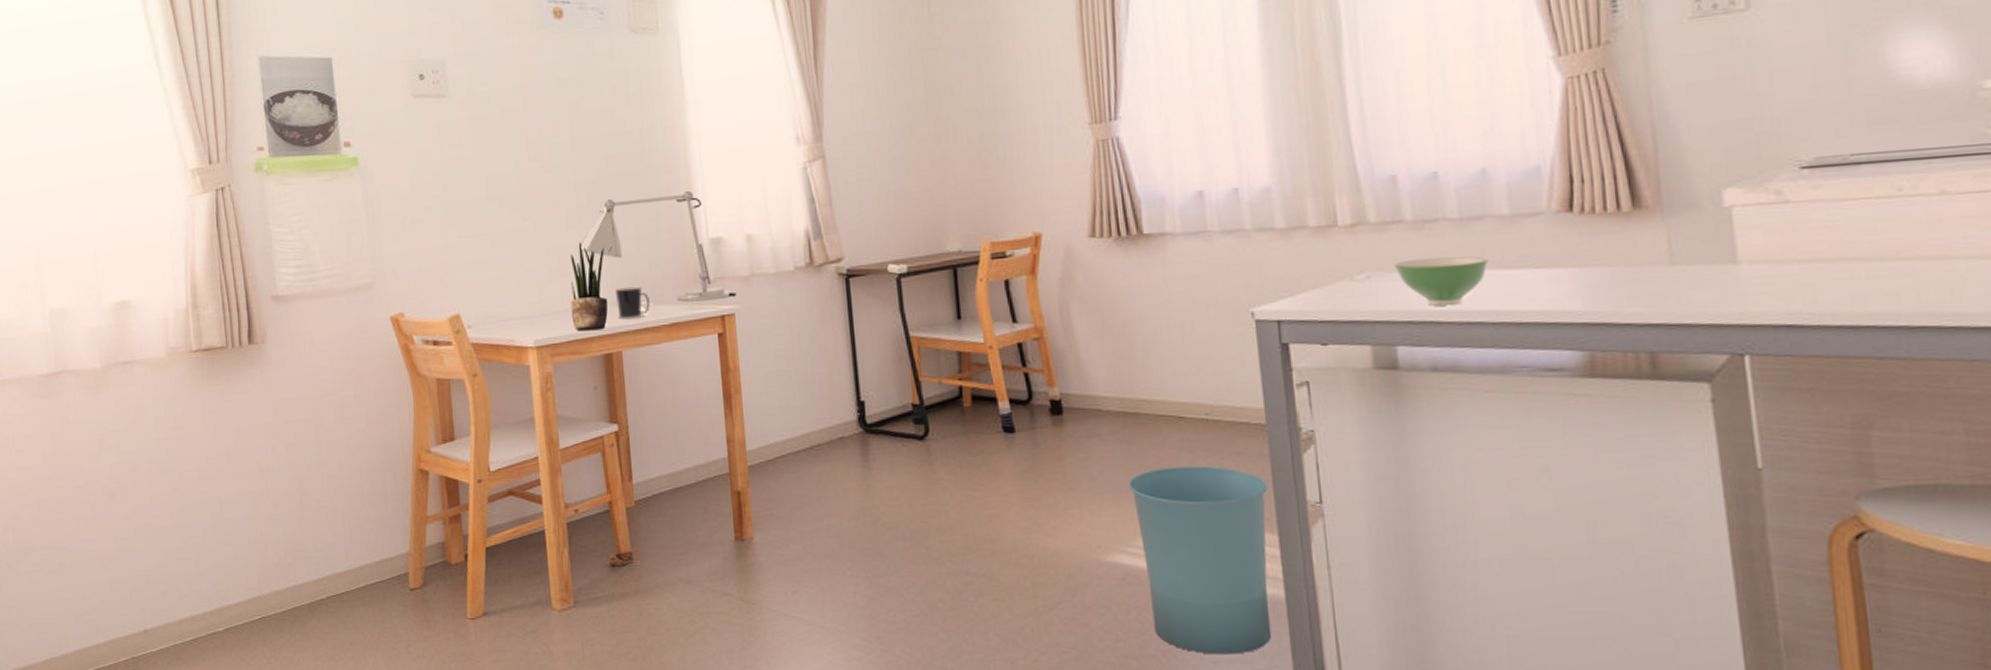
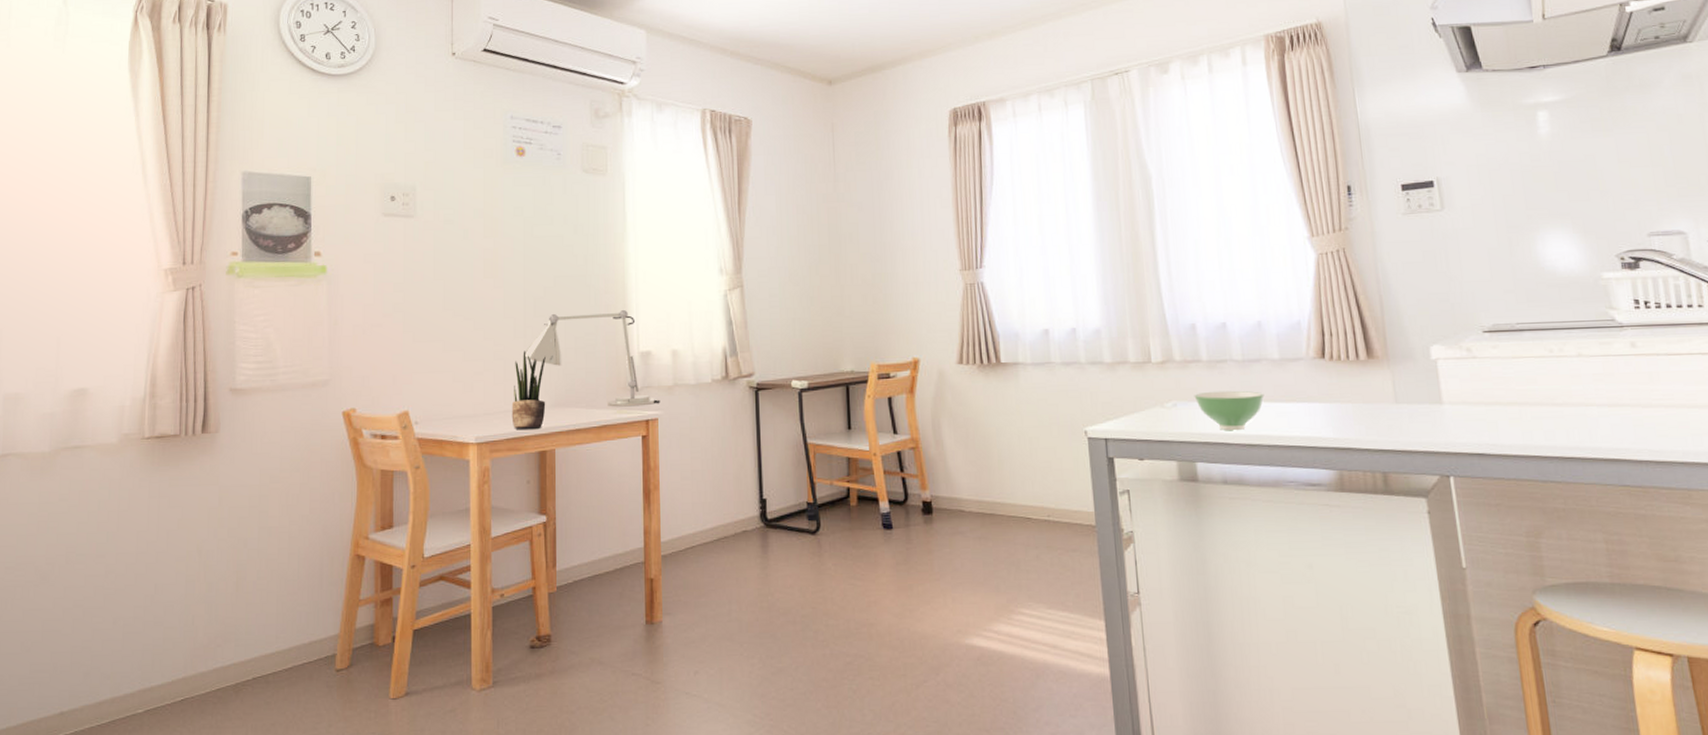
mug: present [616,286,650,321] -> none [554,391,583,422]
waste bin: present [1128,466,1272,655] -> none [984,560,1099,727]

